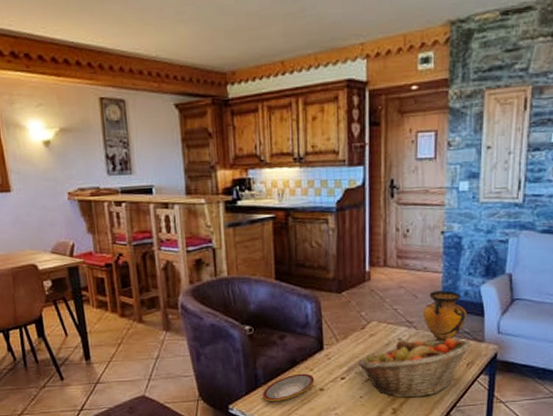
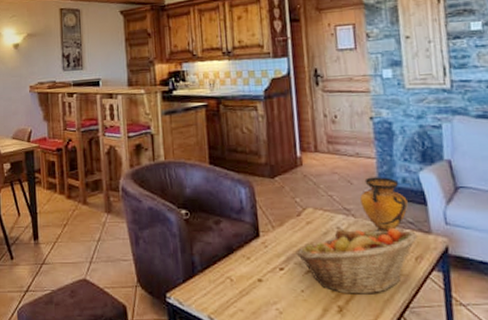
plate: present [262,373,315,402] -> none [200,262,253,292]

